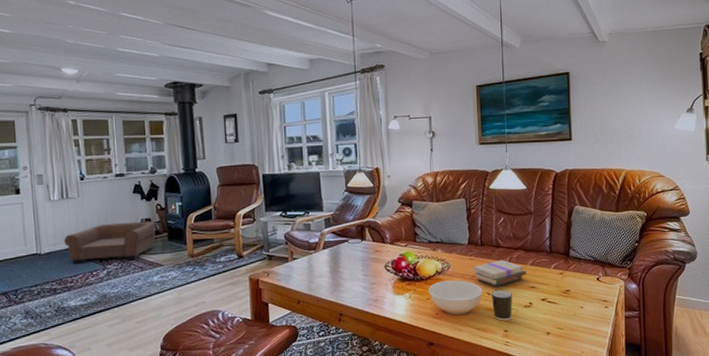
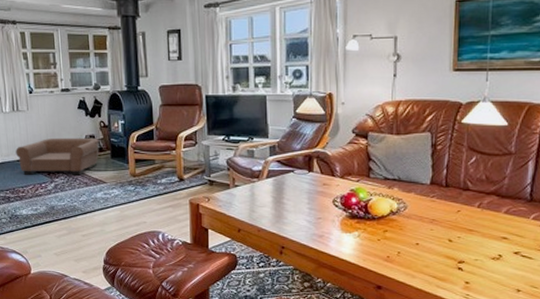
bowl: present [428,280,483,316] -> none [379,222,443,261]
books: present [473,259,527,287] -> none [434,204,499,234]
mug: present [491,290,513,321] -> none [453,238,478,272]

